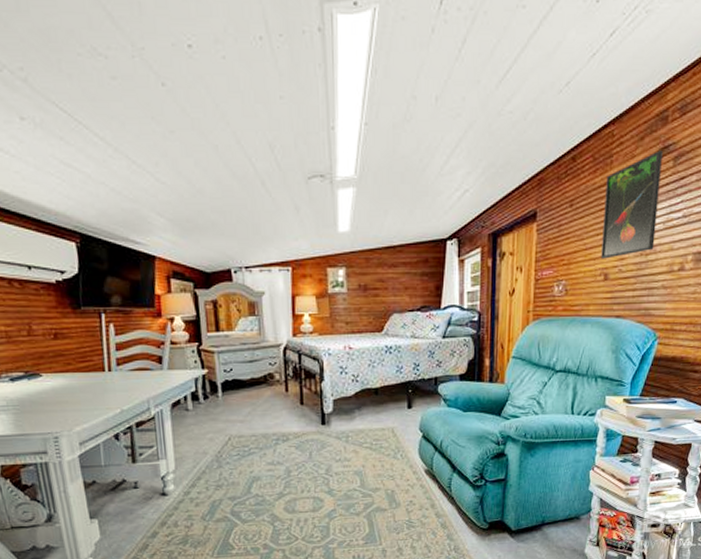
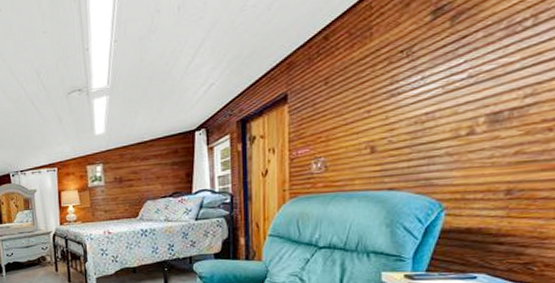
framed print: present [601,150,663,259] -> none [365,12,435,132]

